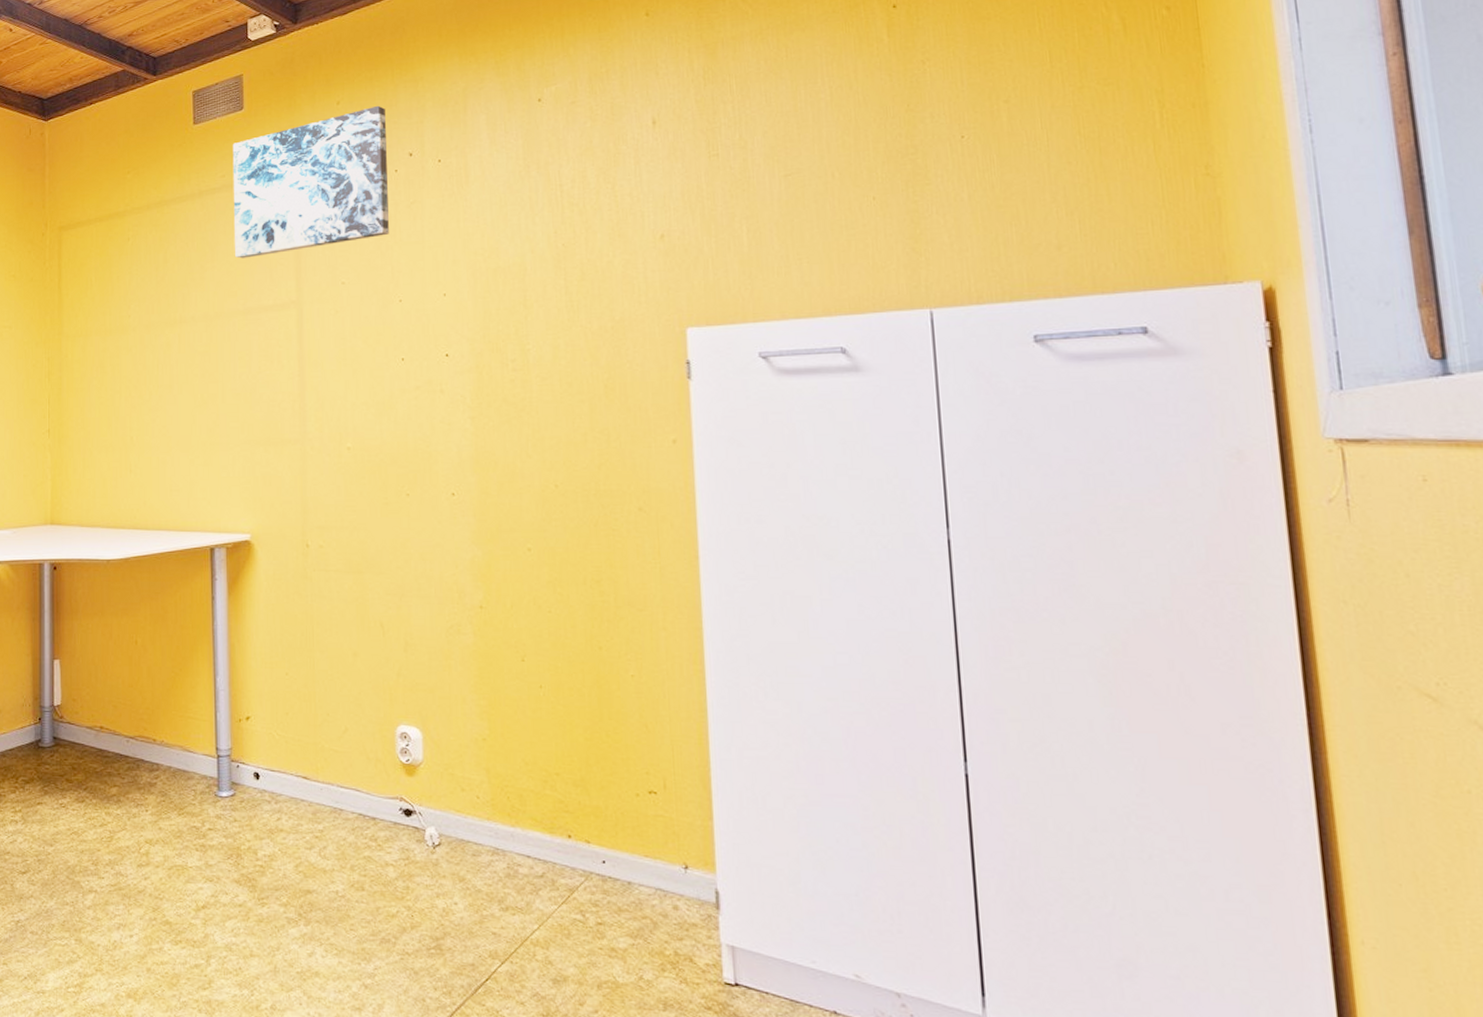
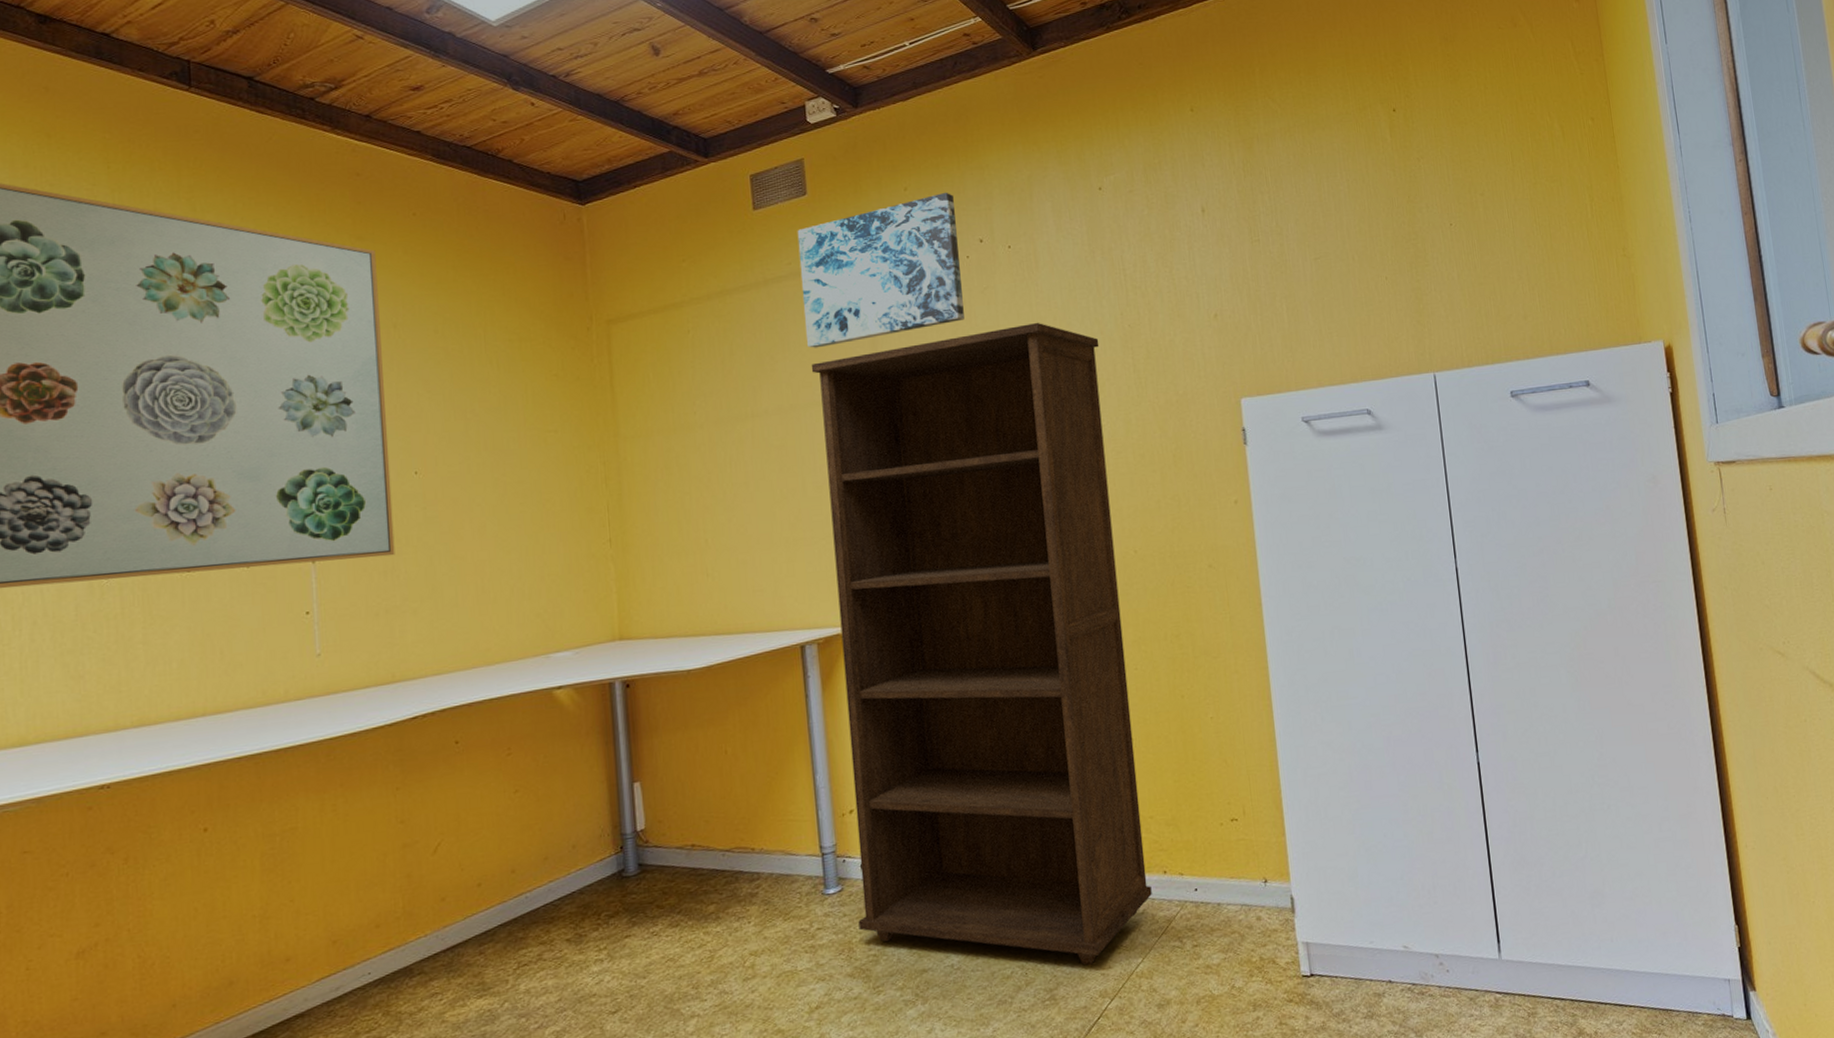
bookcase: none [237,238,554,921] -> present [811,322,1152,965]

